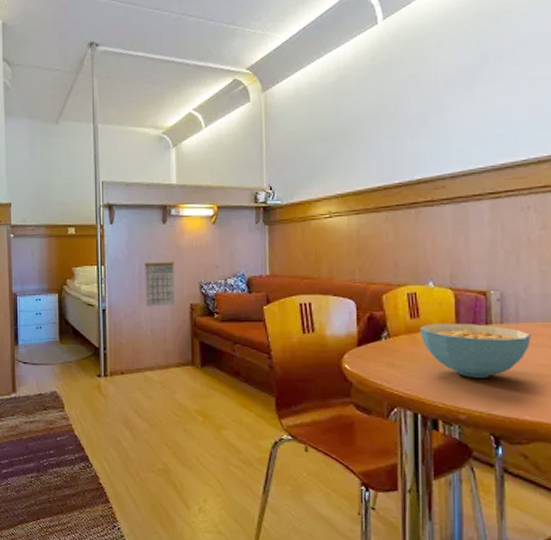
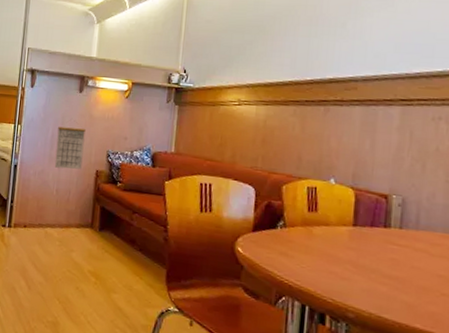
cereal bowl: present [420,322,531,378] -> none [316,219,430,280]

